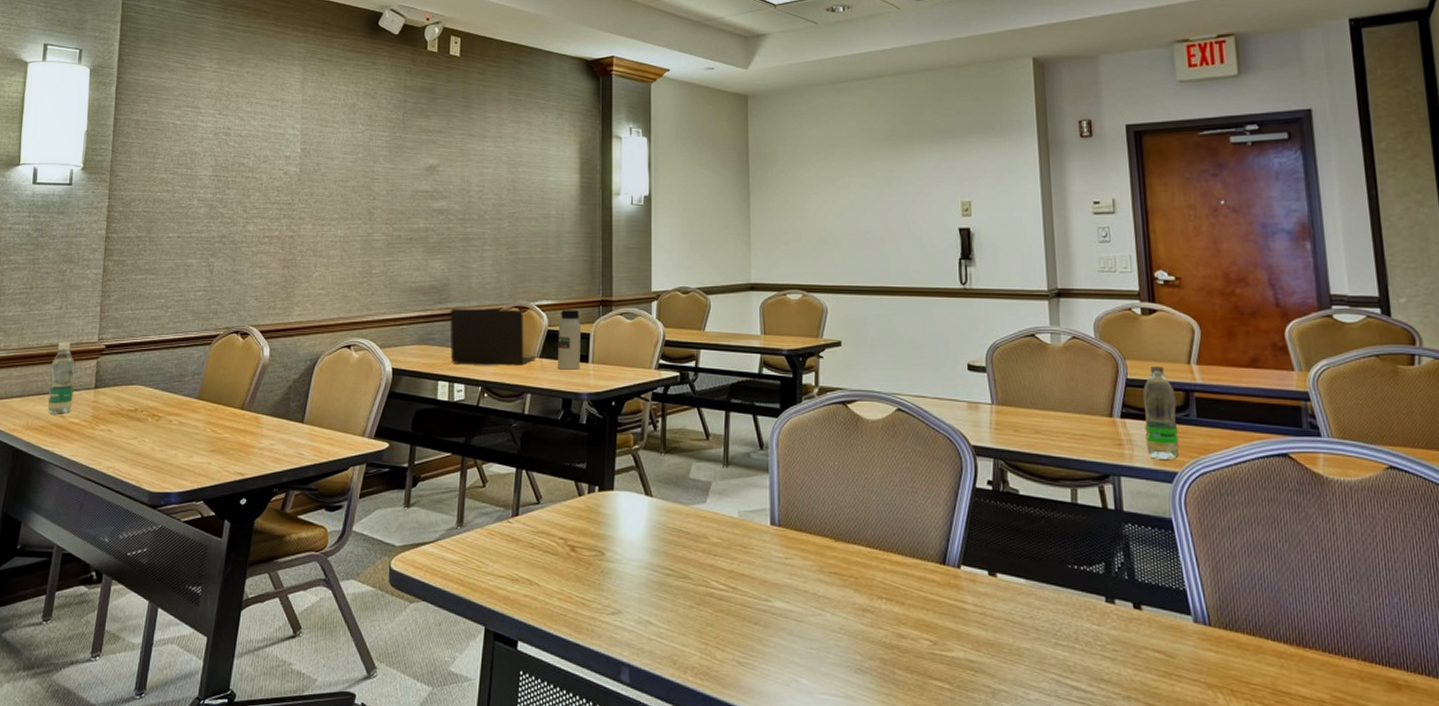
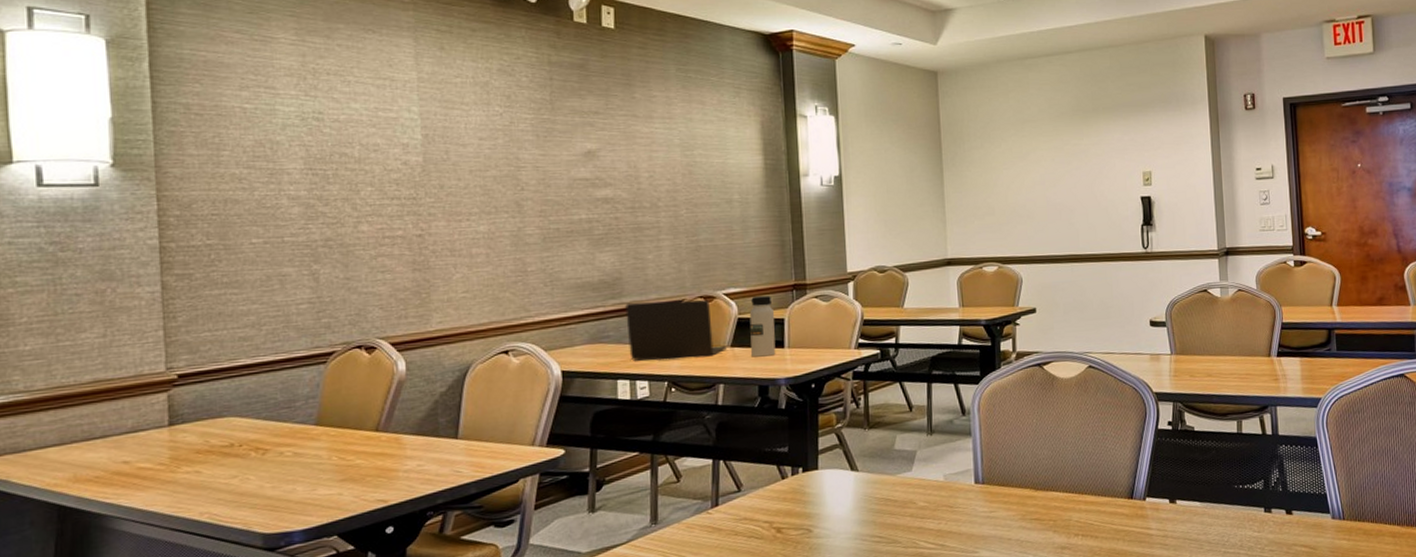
bottle: present [47,341,75,414] -> none [99,374,139,461]
bottle: present [1142,367,1180,461] -> none [1294,310,1323,389]

